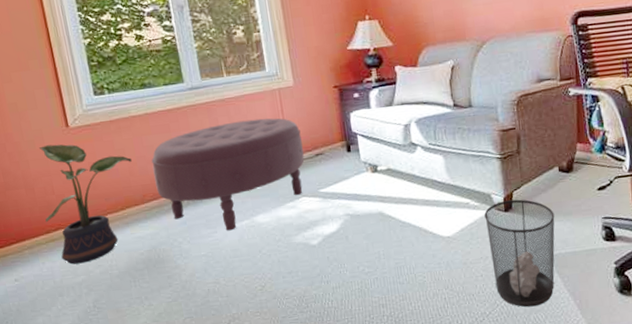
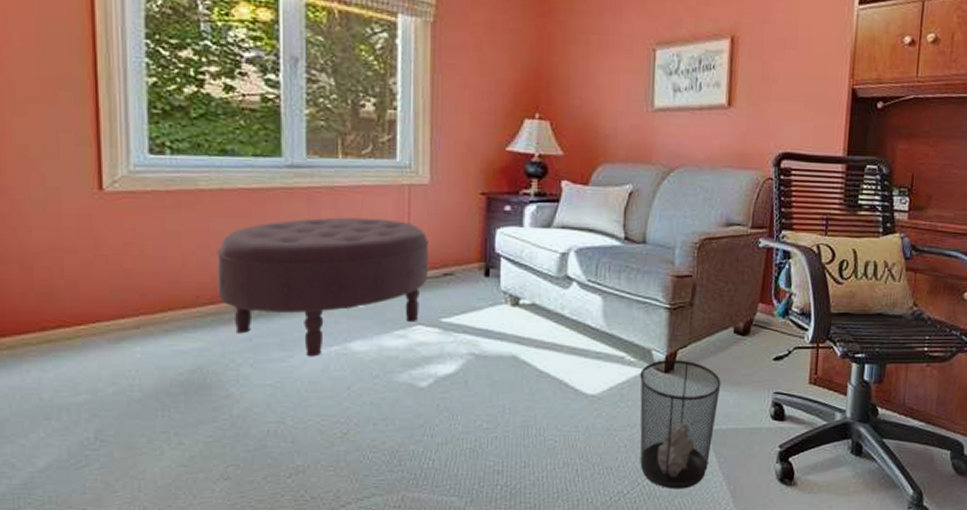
potted plant: present [39,144,132,265] -> none [43,210,188,378]

